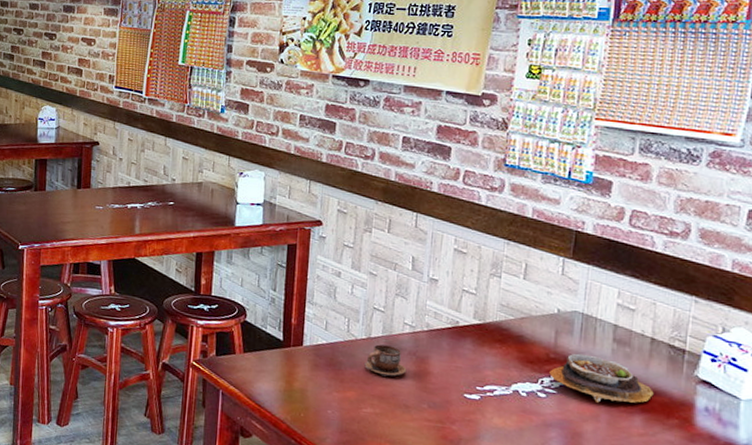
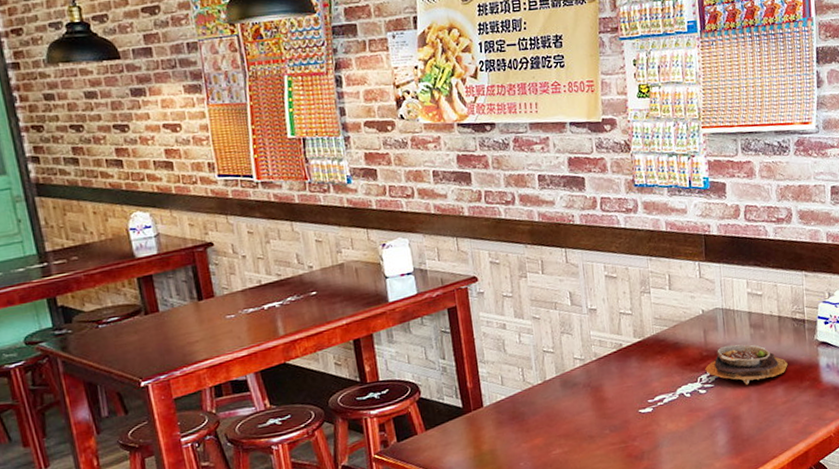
cup: present [364,344,407,377] -> none [545,383,585,415]

